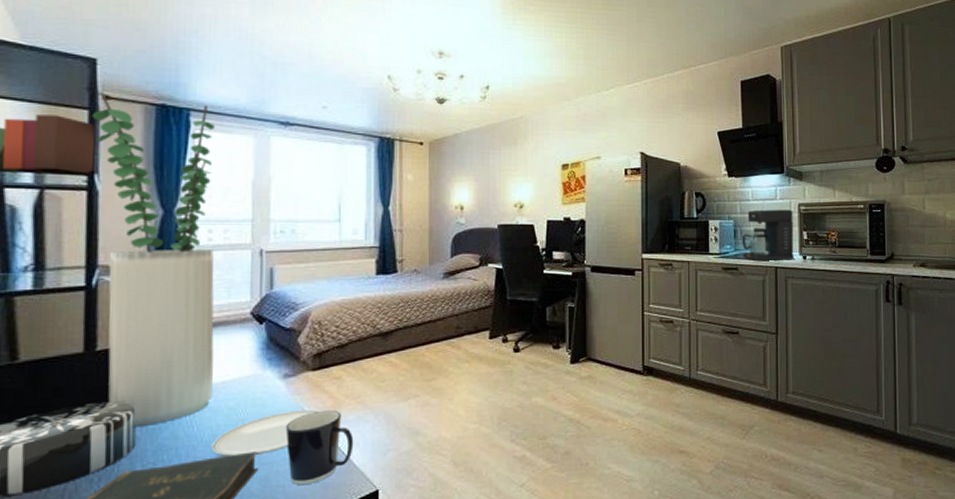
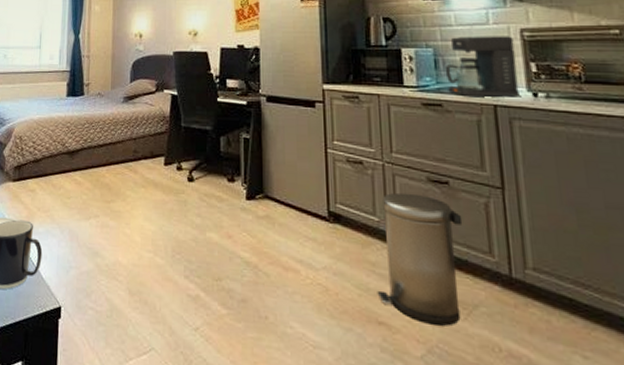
pedal bin: none [679,344,747,446] -> present [377,192,463,326]

